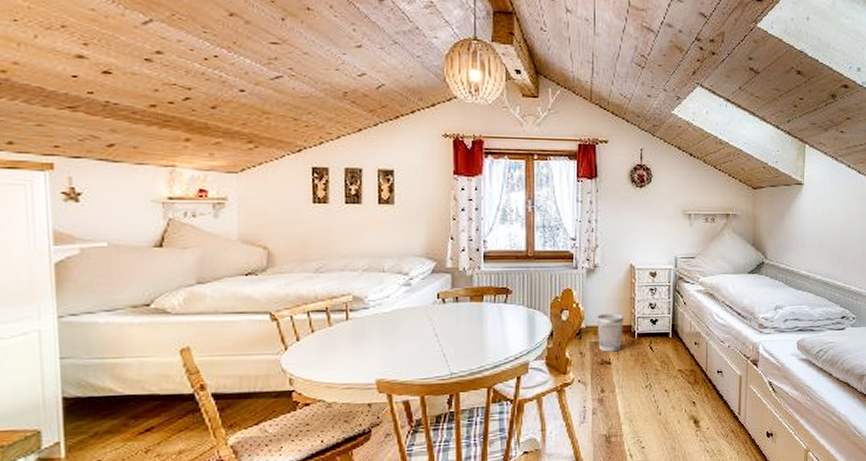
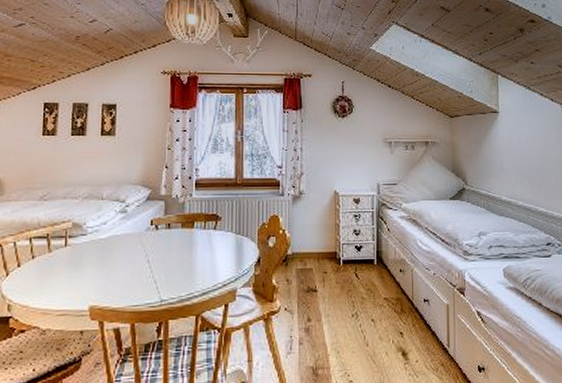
wastebasket: present [597,313,623,352] -> none [303,240,329,279]

